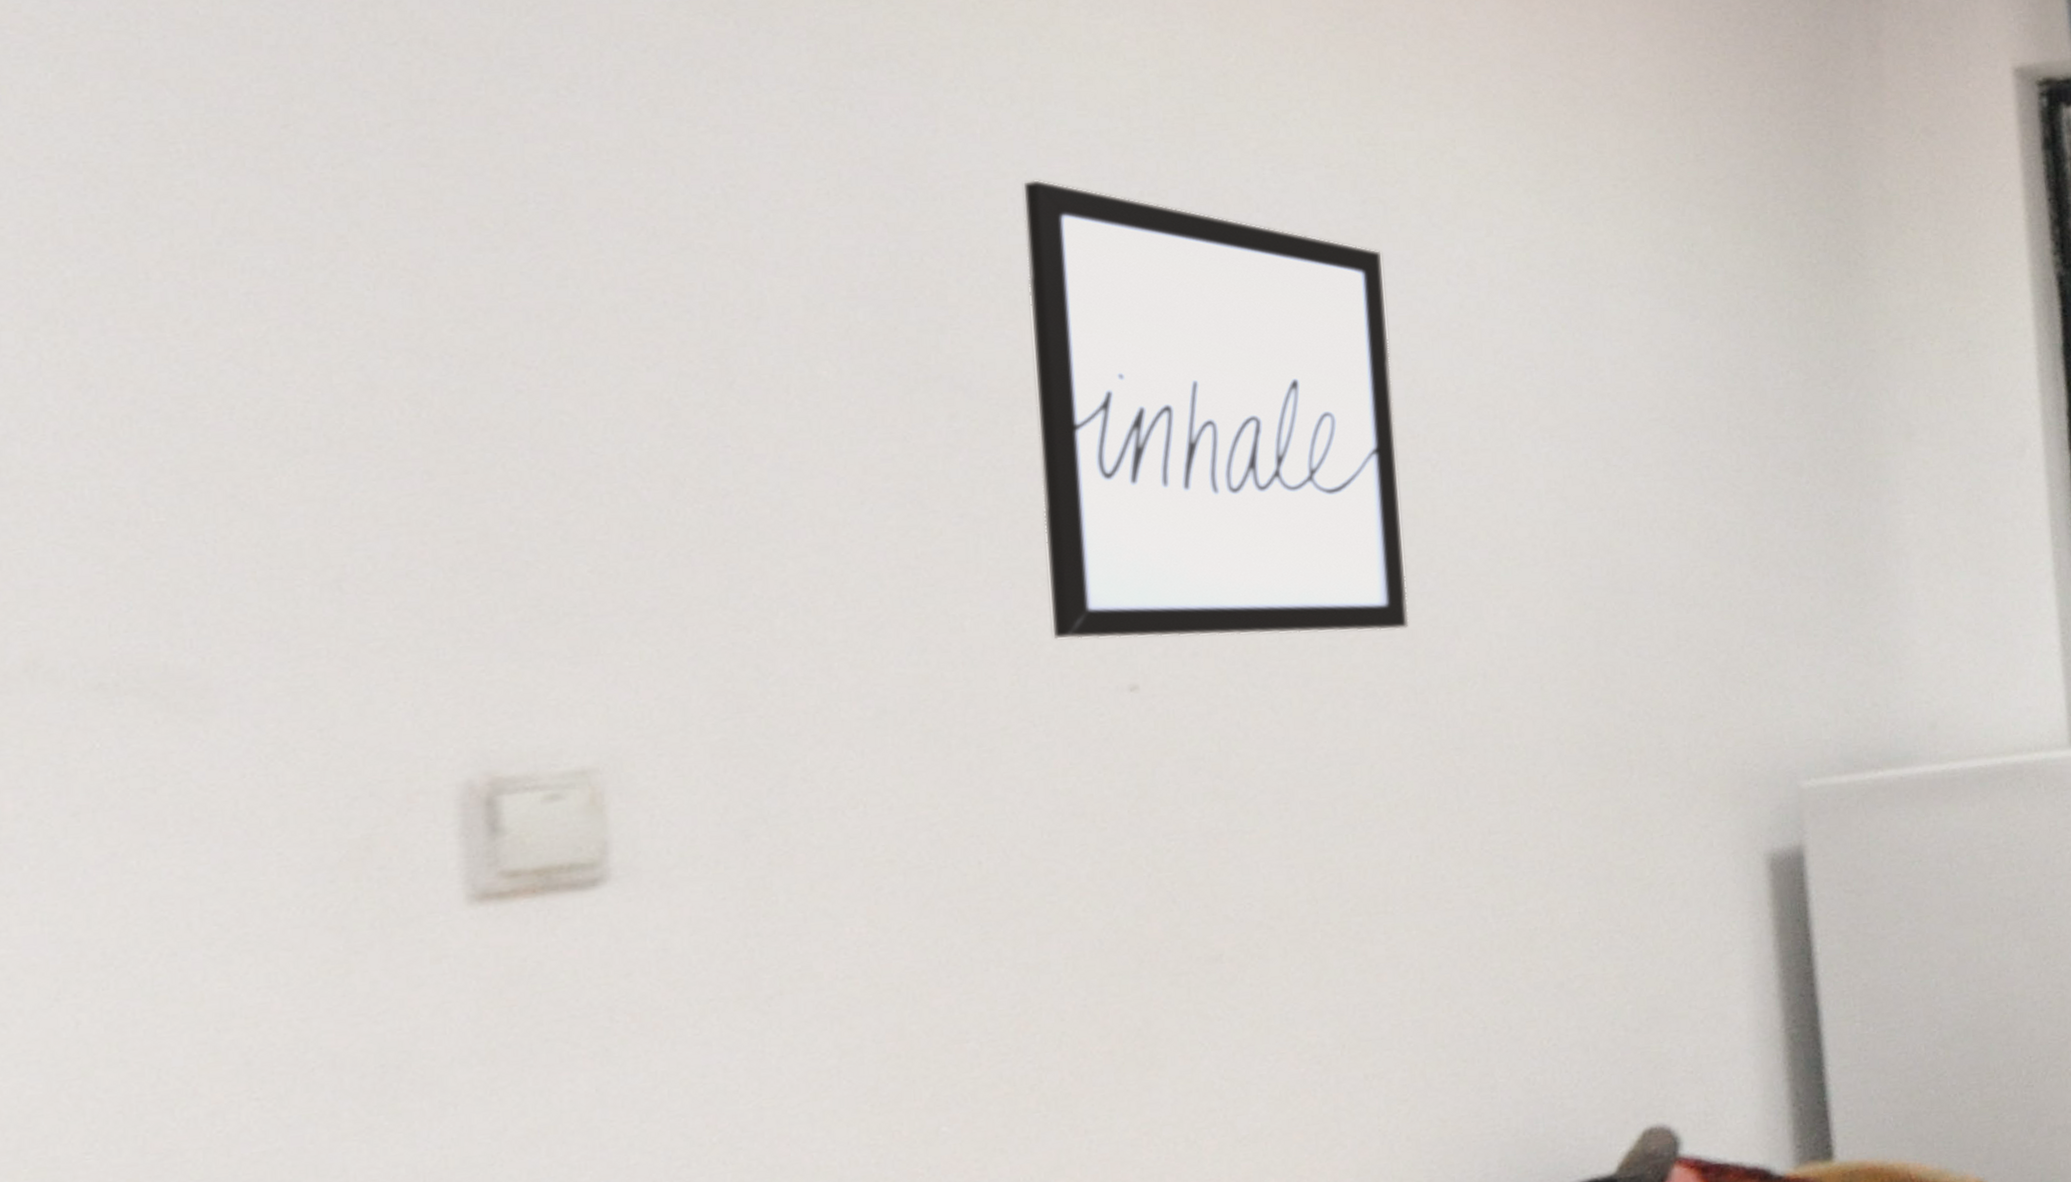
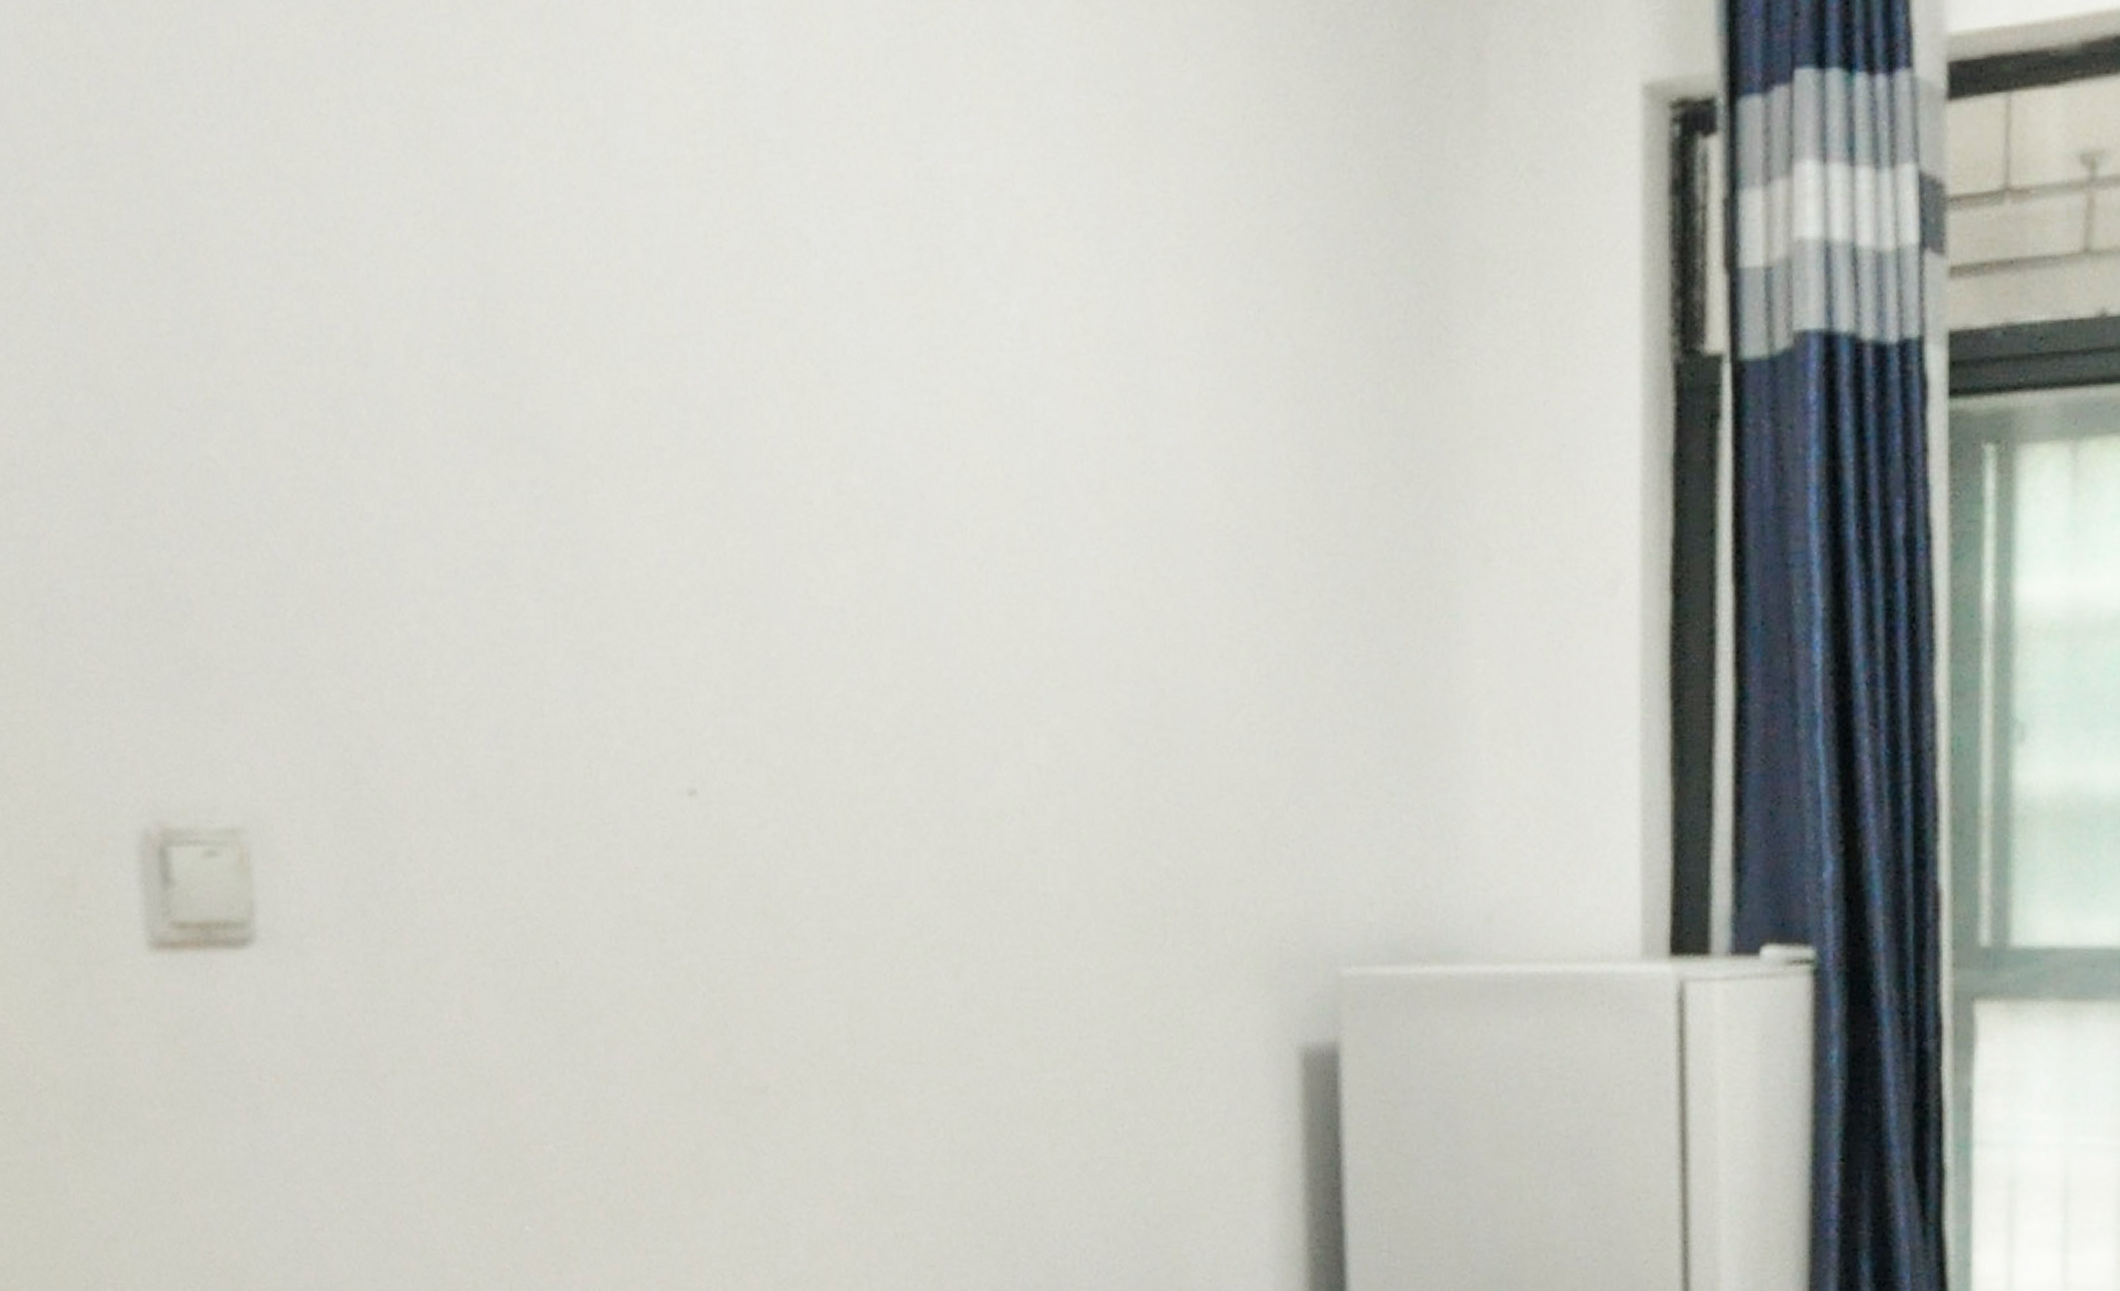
wall art: present [1022,180,1409,640] -> none [596,216,951,751]

